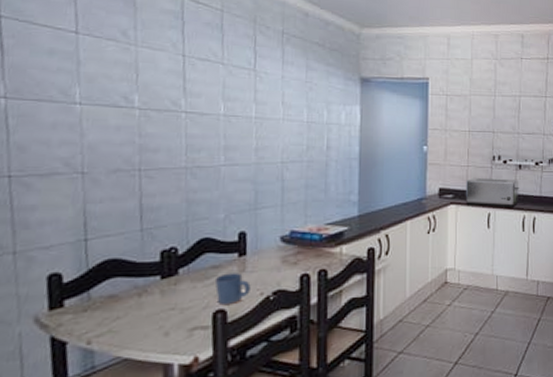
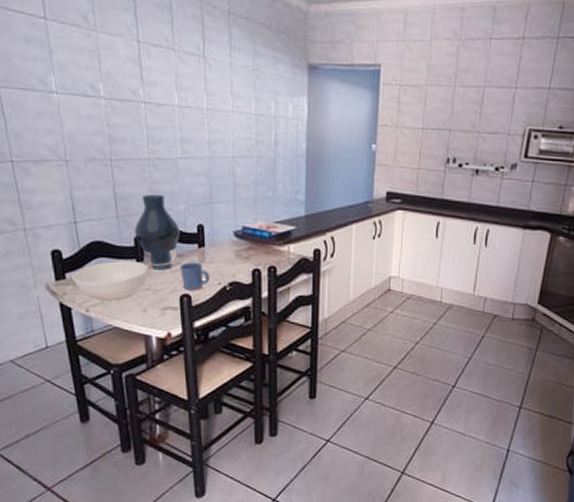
bowl: none [71,278,177,328] -> present [71,261,149,301]
vase: none [161,203,218,286] -> present [134,194,180,270]
toaster: present [465,177,520,207] -> none [413,181,474,217]

